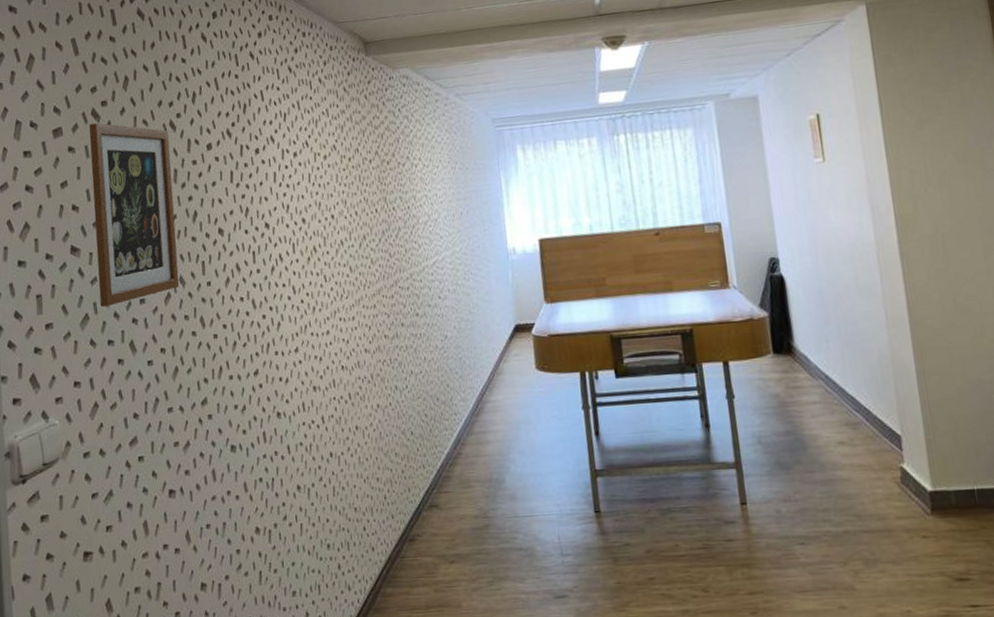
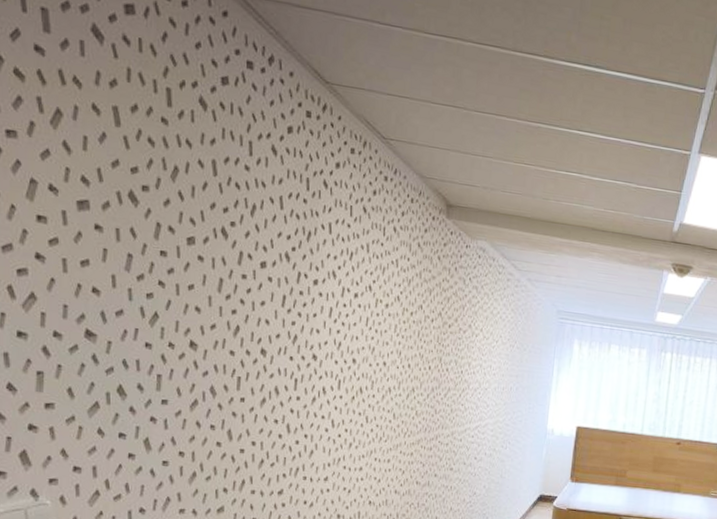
picture frame: present [89,123,179,307] -> none [115,206,218,400]

